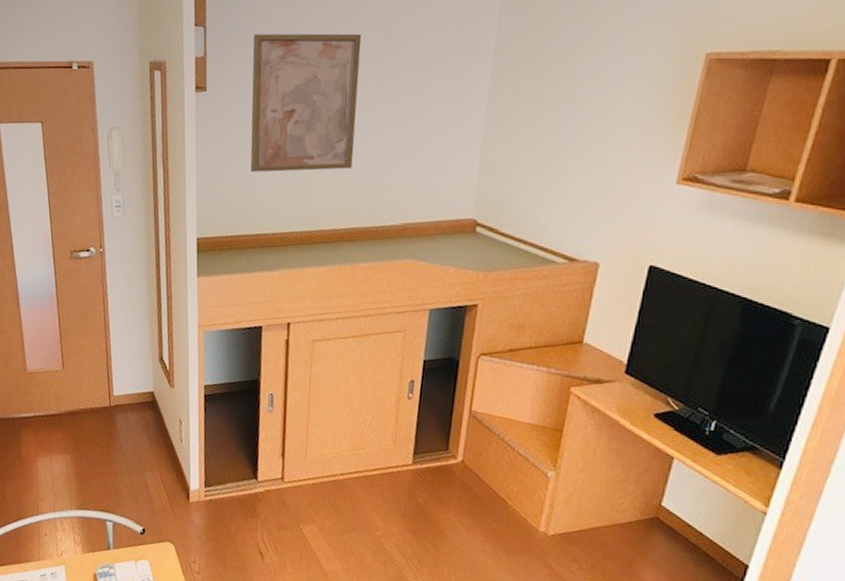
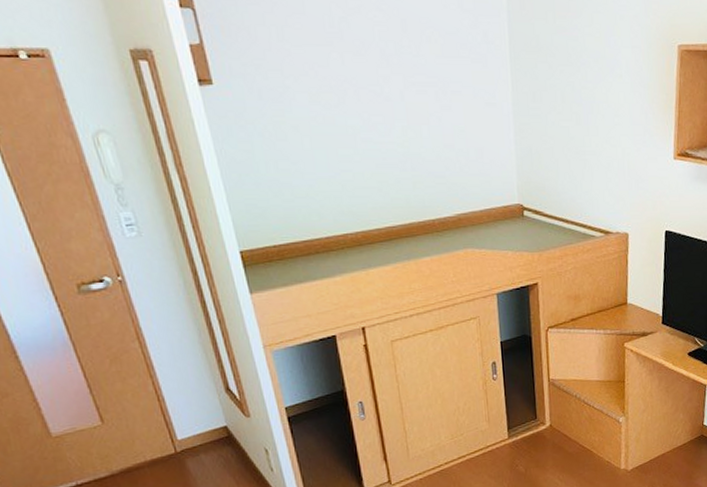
wall art: present [250,33,362,172] -> none [257,18,396,173]

